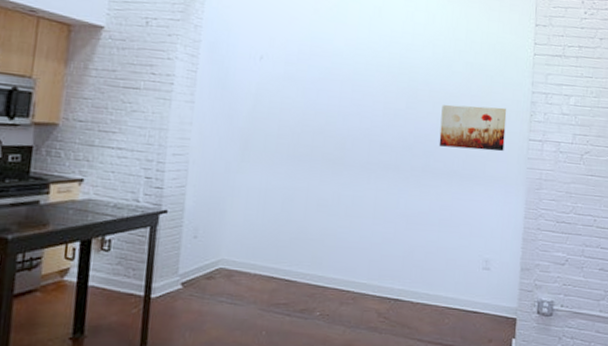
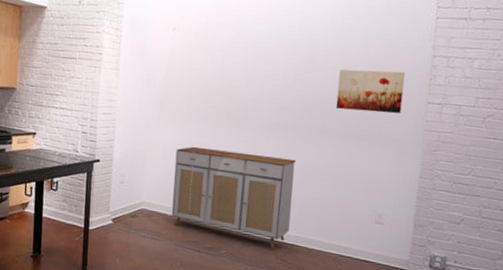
sideboard: none [255,191,399,306] -> present [171,146,297,249]

